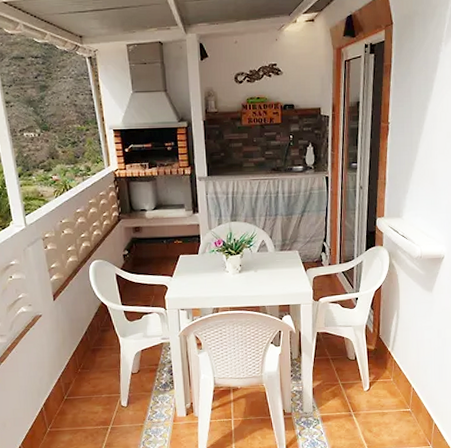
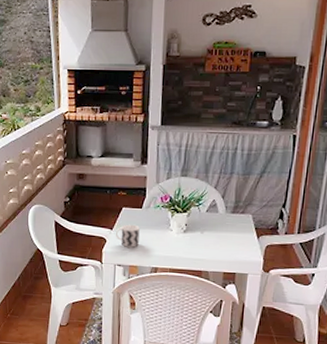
cup: none [175,270,199,292] -> present [115,224,140,248]

